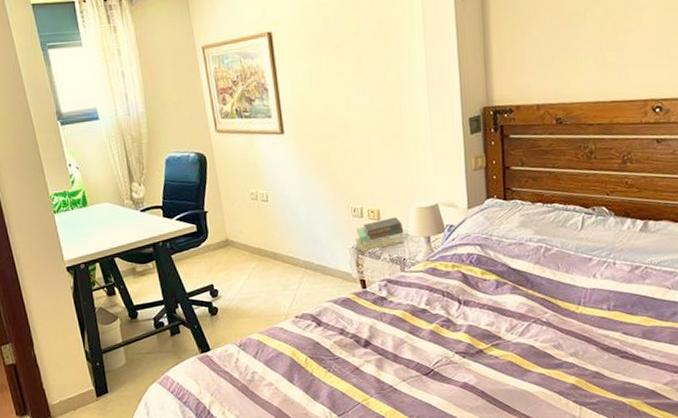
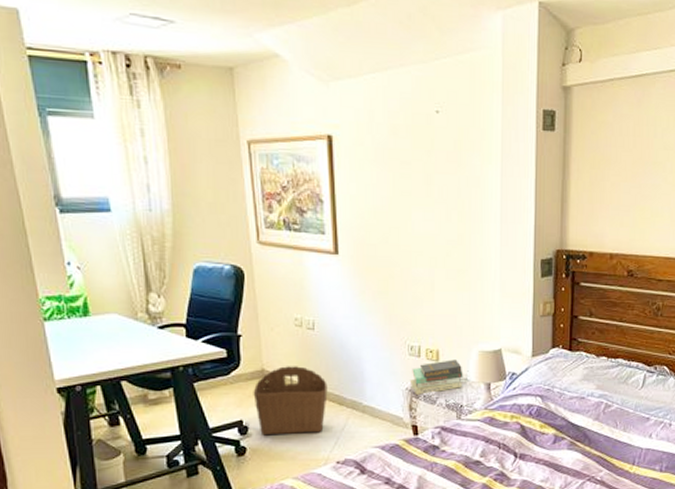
wicker basket: none [220,234,284,297] -> present [253,366,328,436]

